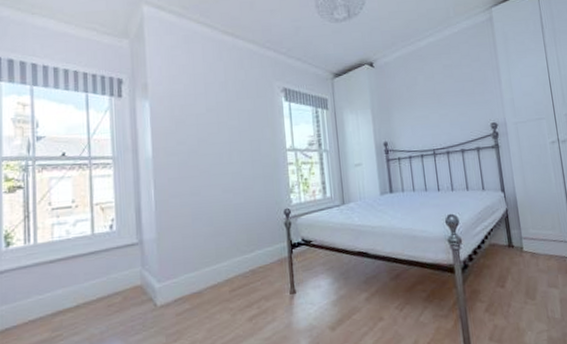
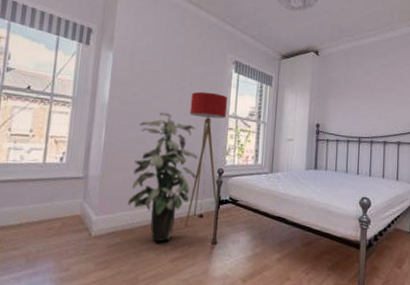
indoor plant: none [190,156,263,302] -> present [128,112,198,242]
floor lamp: none [241,127,290,279] -> present [185,91,228,226]

